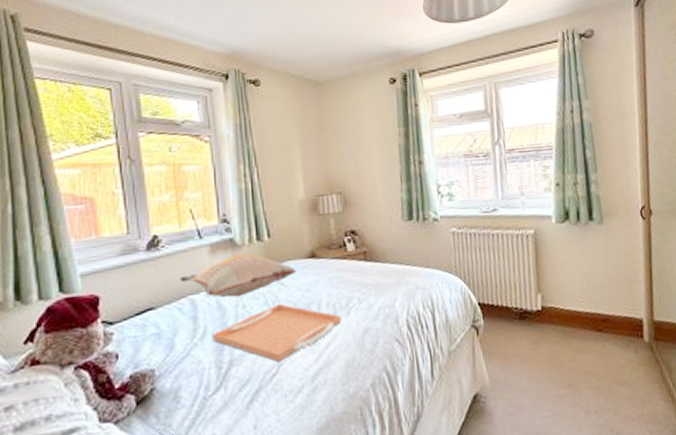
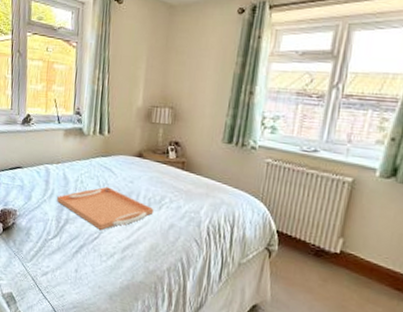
decorative pillow: present [179,253,297,298] -> none [40,141,125,174]

